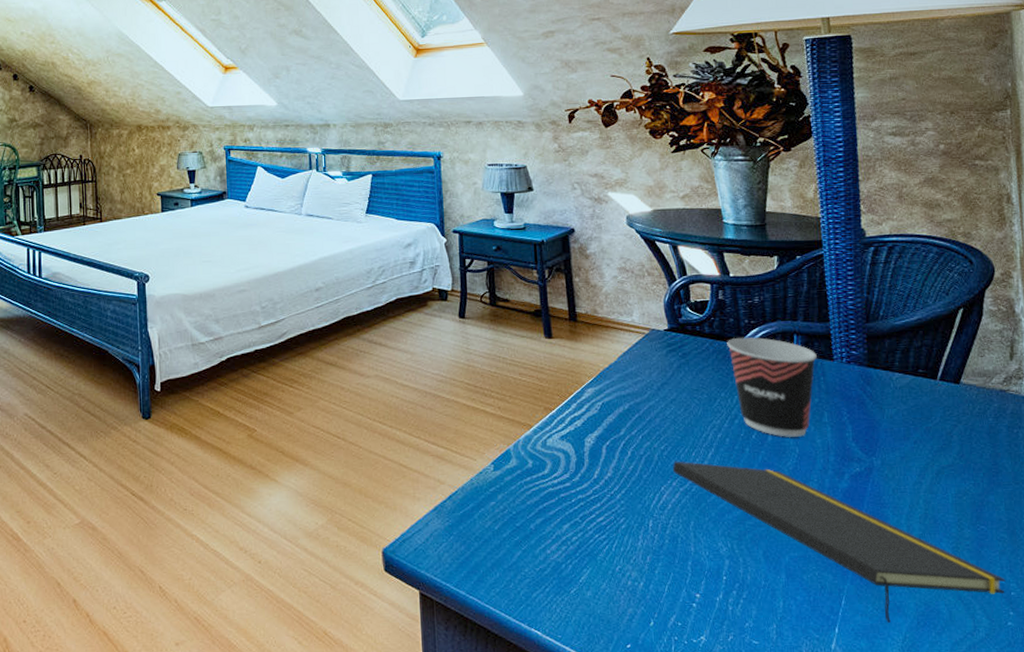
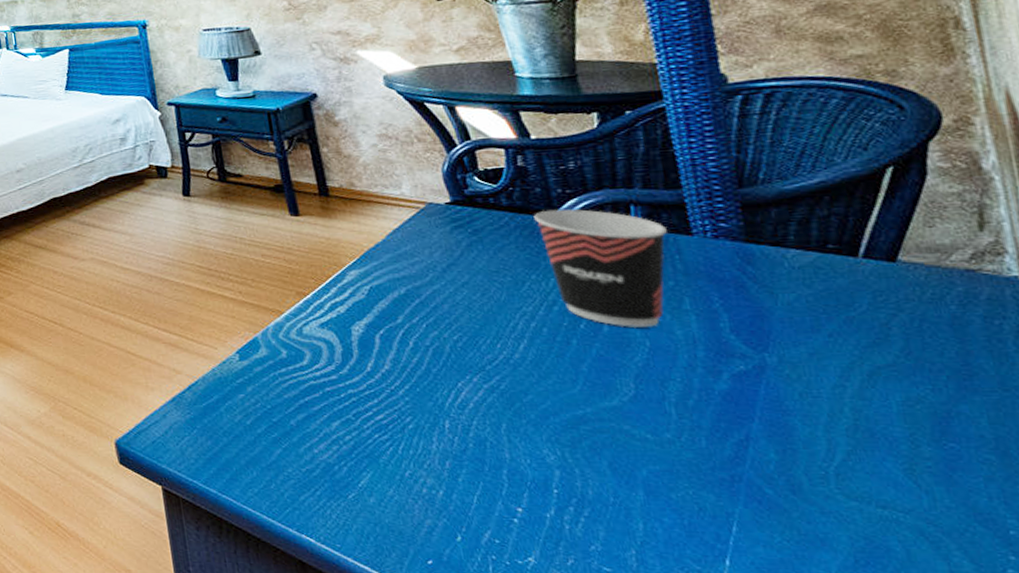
notepad: present [673,461,1006,623] -> none [471,353,998,558]

